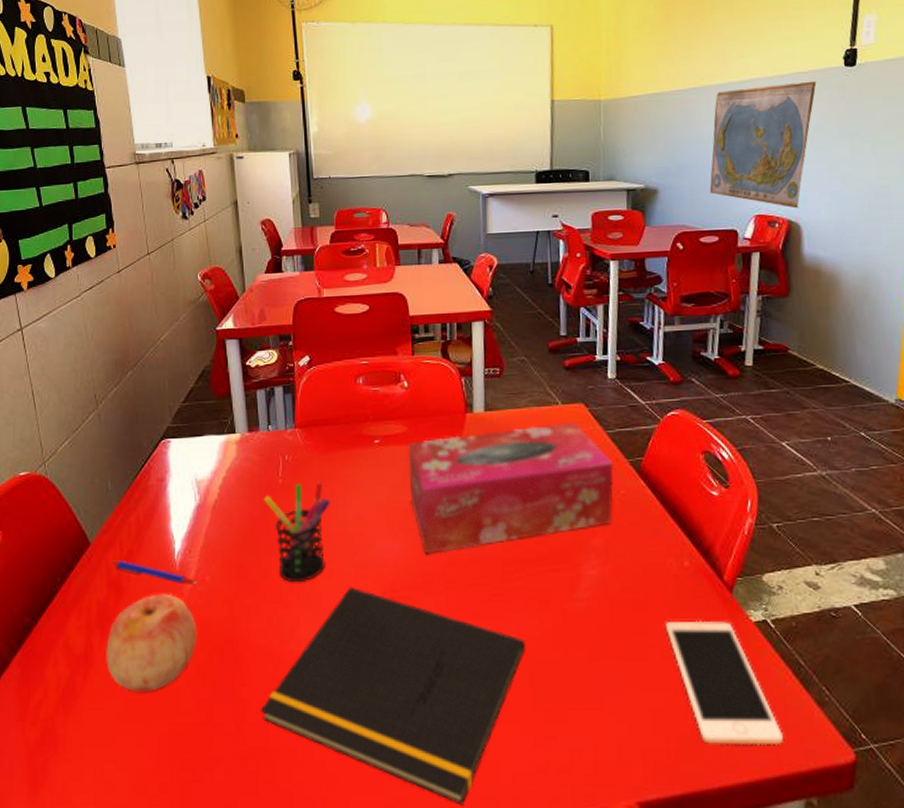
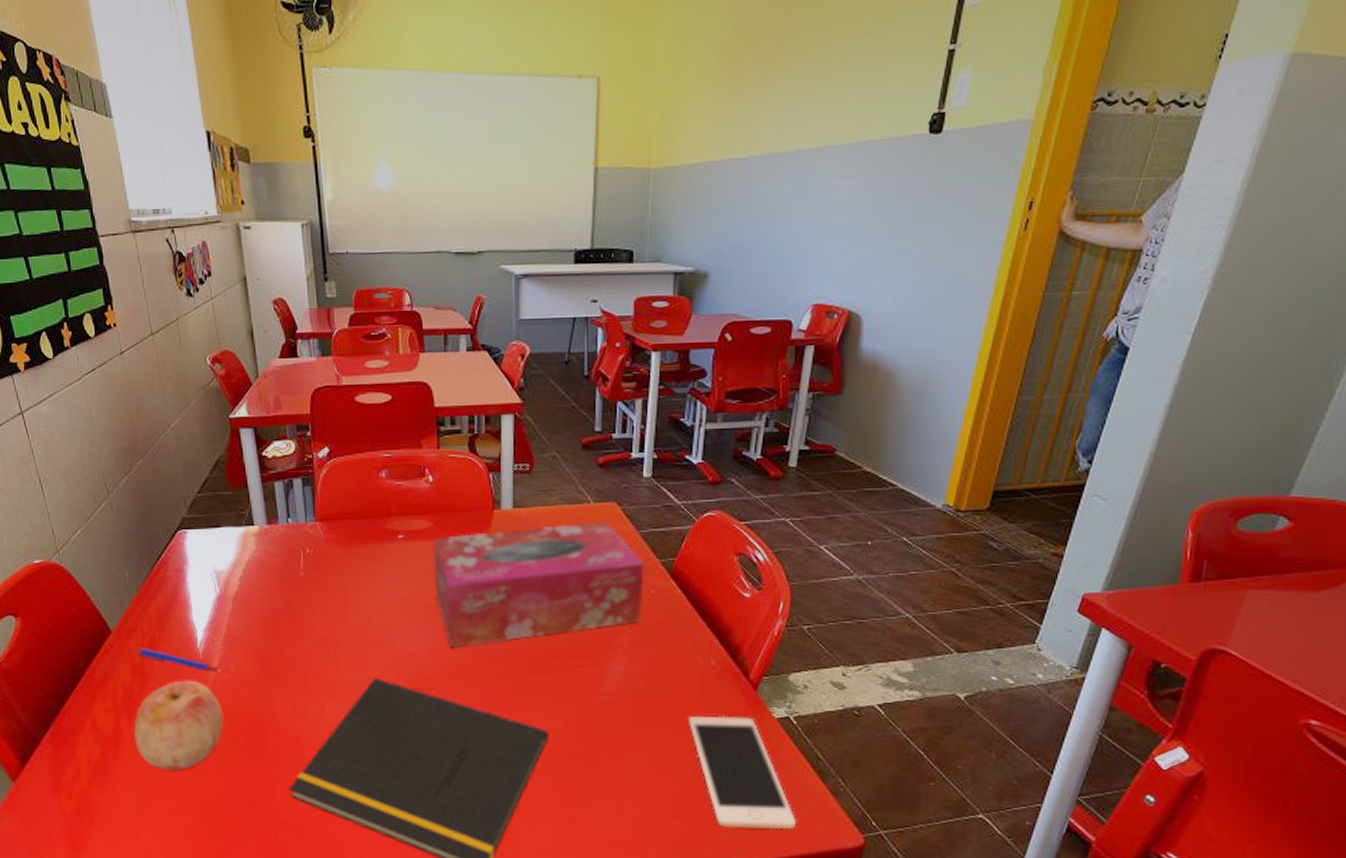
pen holder: present [263,481,330,583] -> none [285,575,354,673]
world map: present [709,81,817,209] -> none [765,150,895,298]

